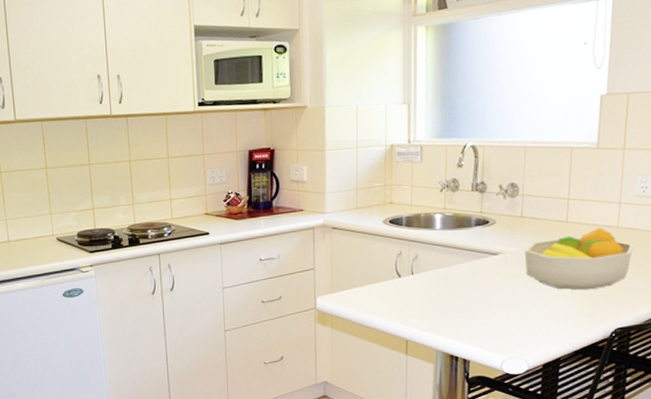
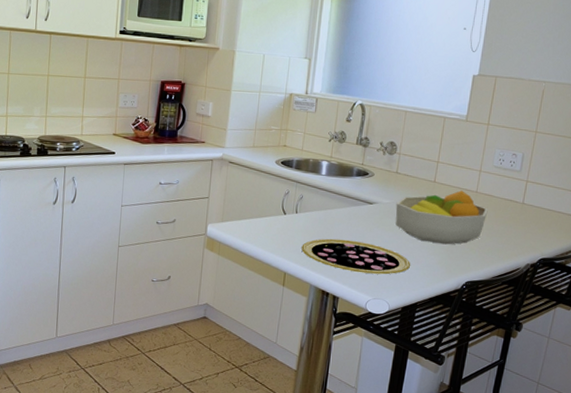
pizza: none [422,297,549,332] -> present [301,238,411,275]

